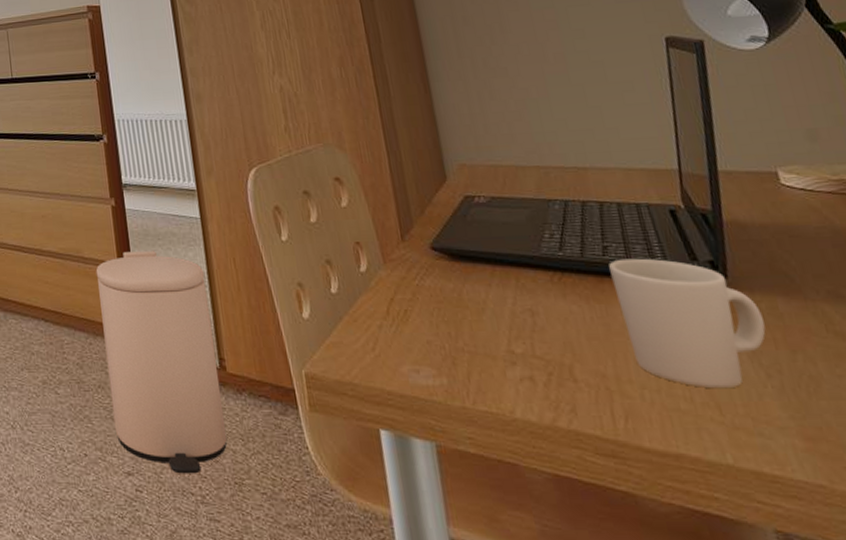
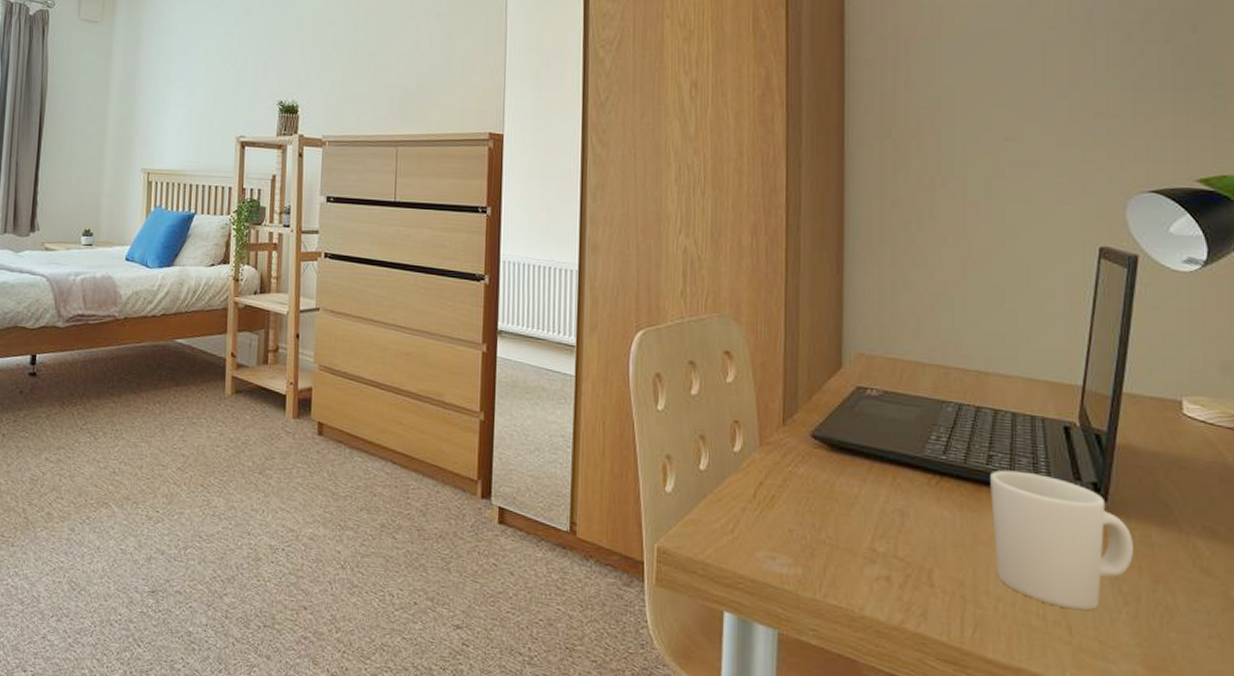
pedal bin: present [96,251,227,474] -> none [450,401,569,635]

